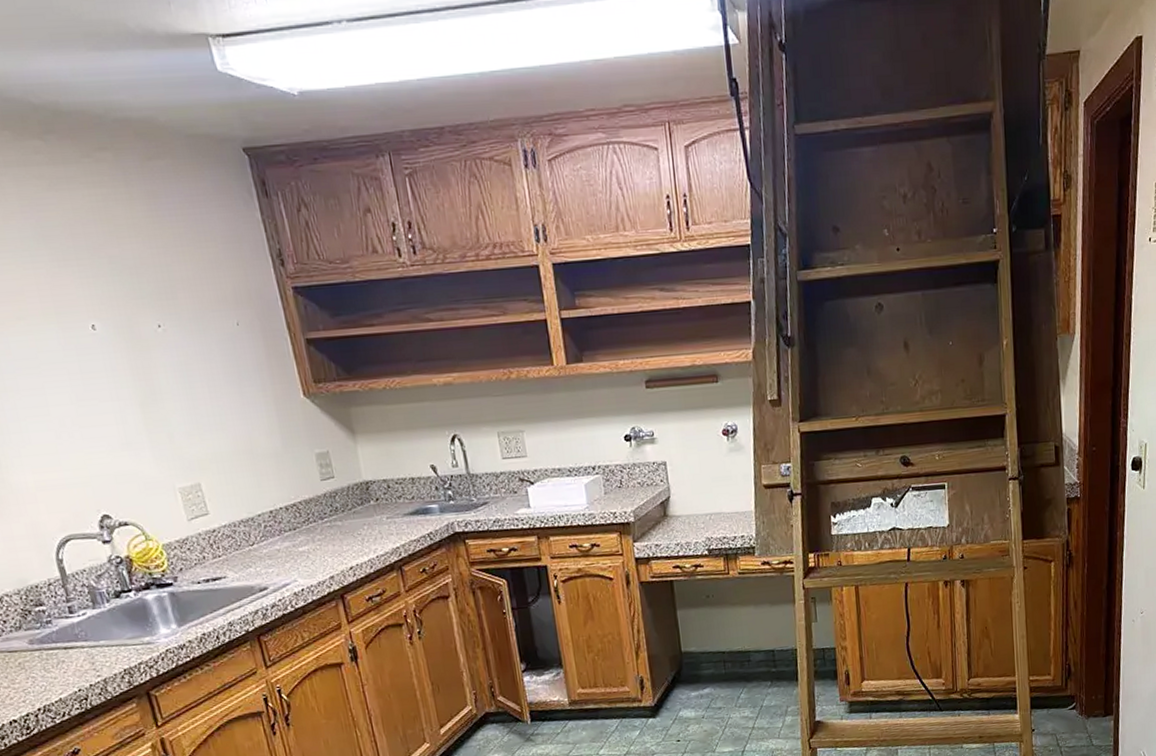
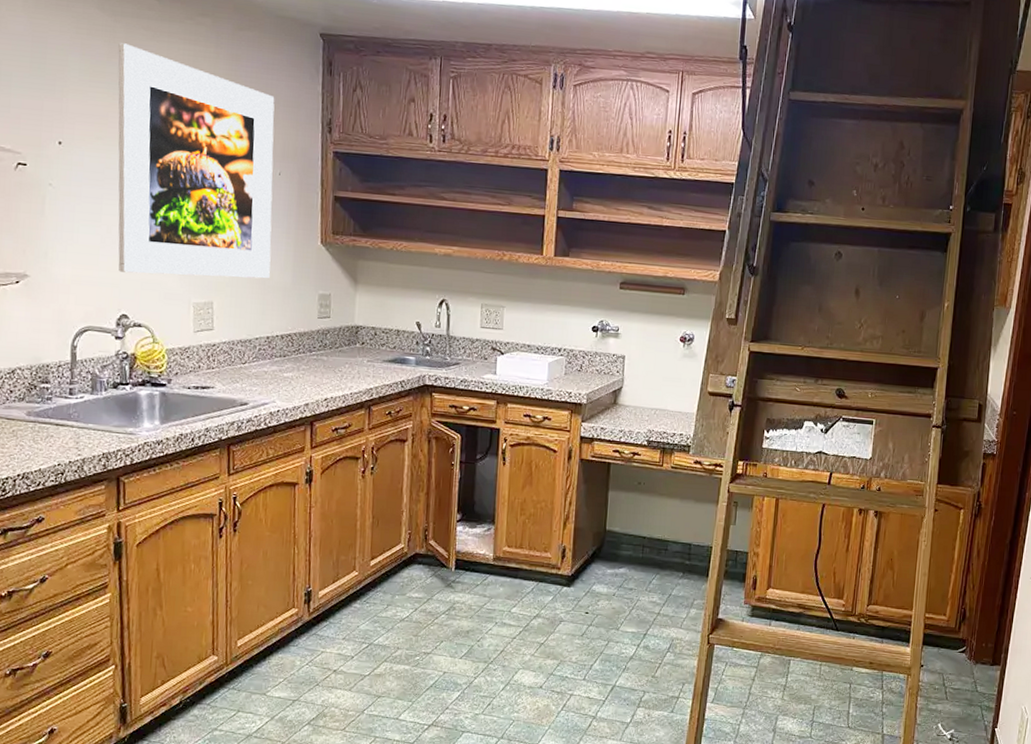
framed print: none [11,199,256,468] -> present [118,43,275,279]

